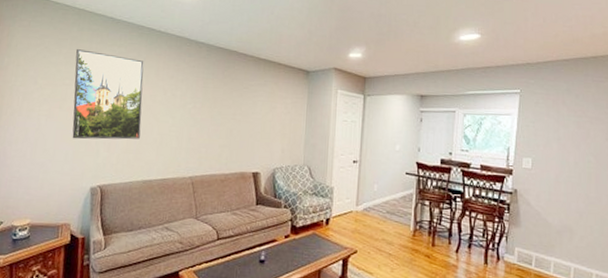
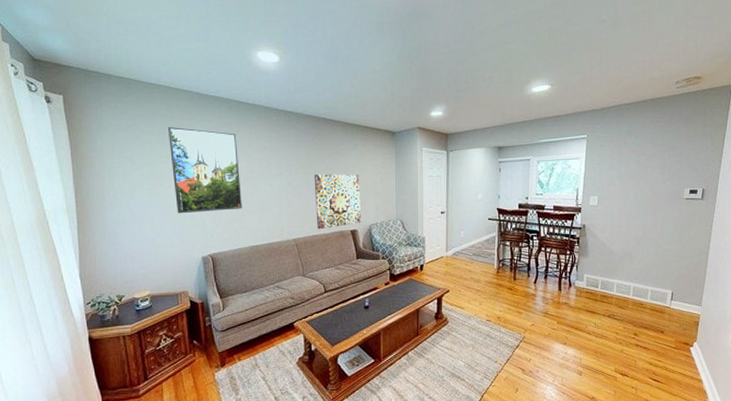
wall art: none [217,109,268,169] -> present [314,174,361,230]

